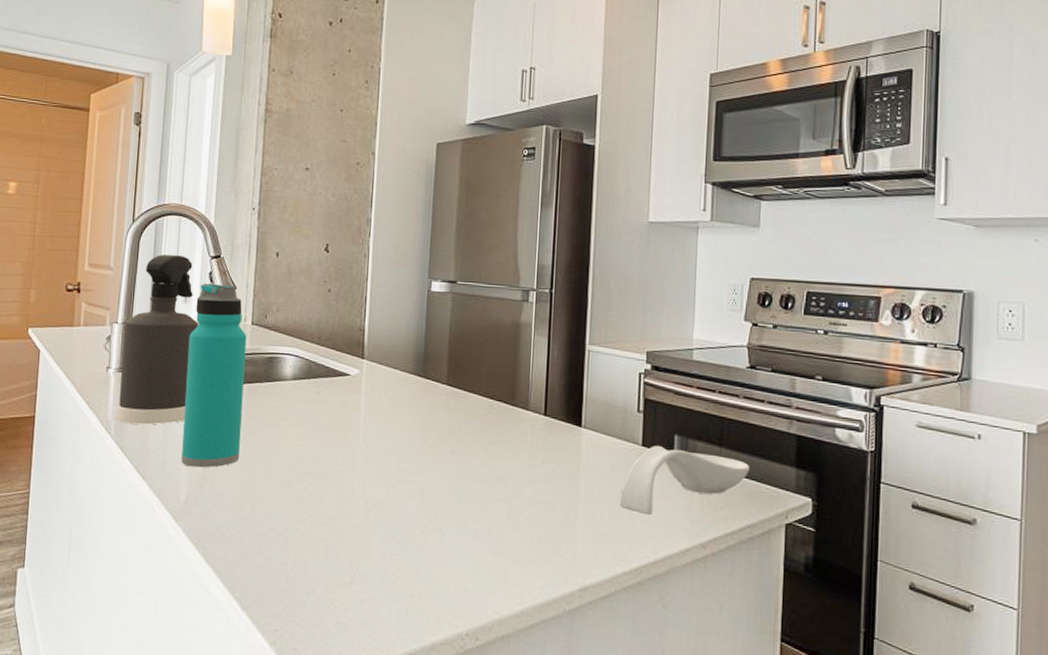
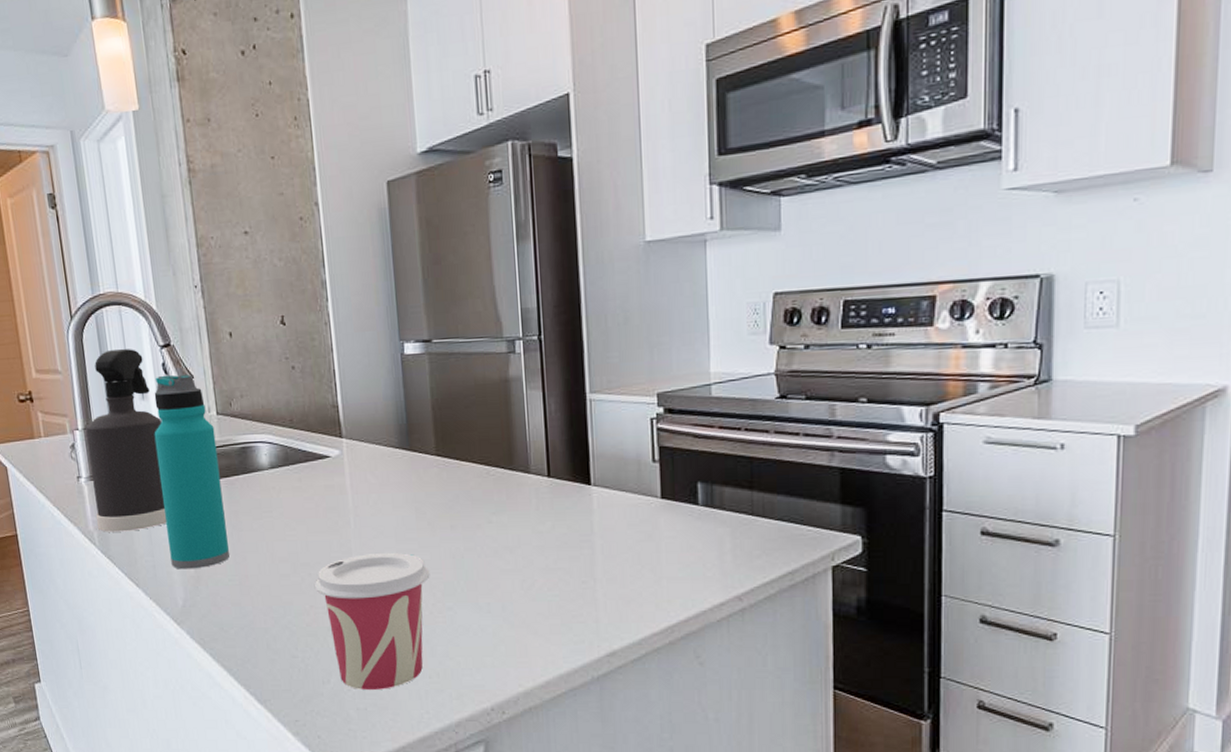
cup: none [315,470,426,605] -> present [314,552,430,689]
spoon rest: present [619,445,750,516] -> none [641,495,787,572]

